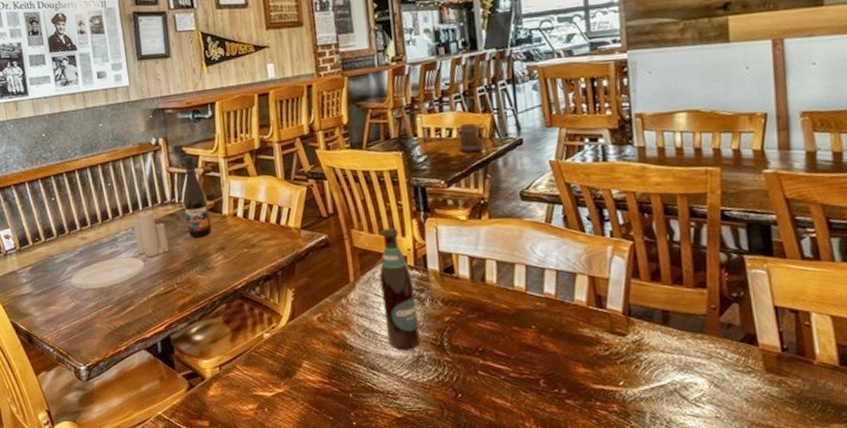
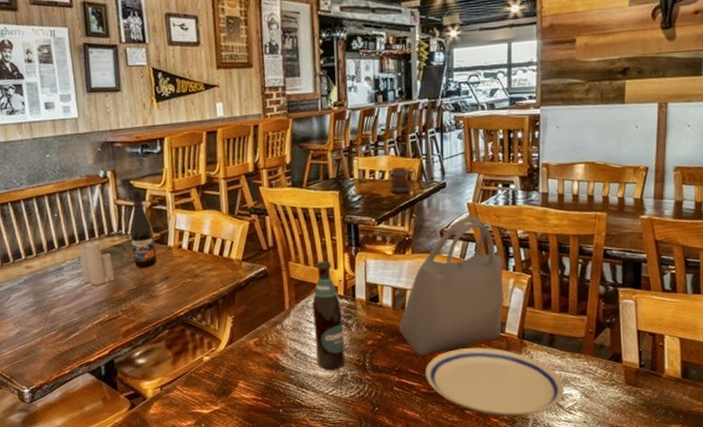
plate: present [70,257,145,290] -> none [14,285,91,317]
handbag: none [479,174,602,335] -> present [398,215,504,356]
plate: none [514,326,687,410] -> present [426,347,564,418]

